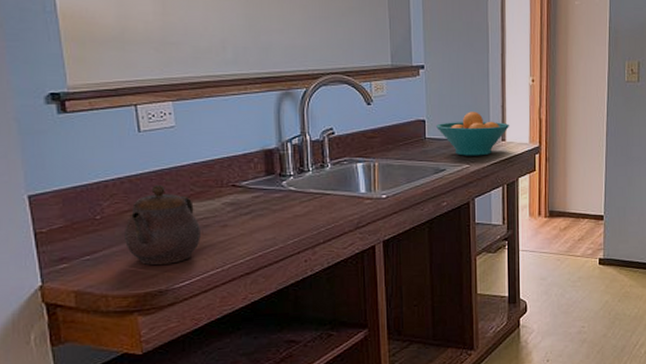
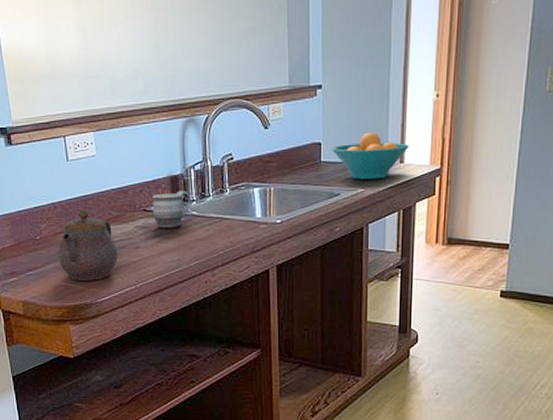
mug: none [242,165,288,205] -> present [151,190,191,229]

